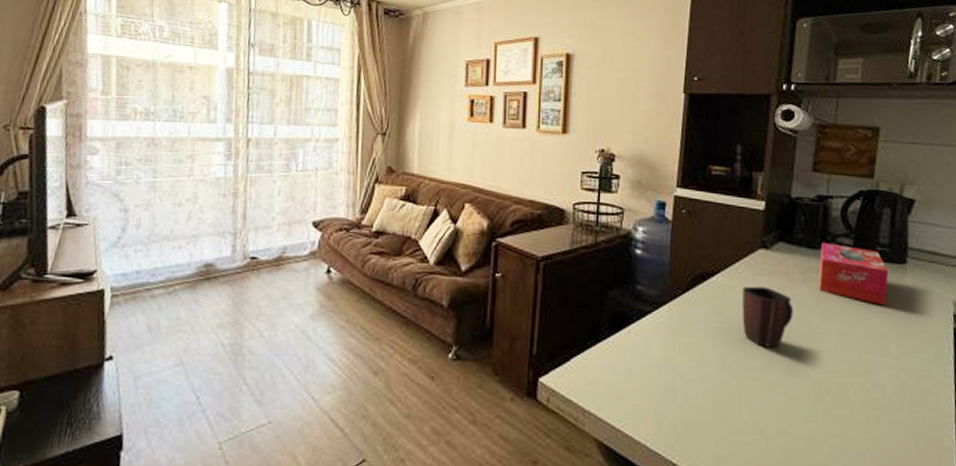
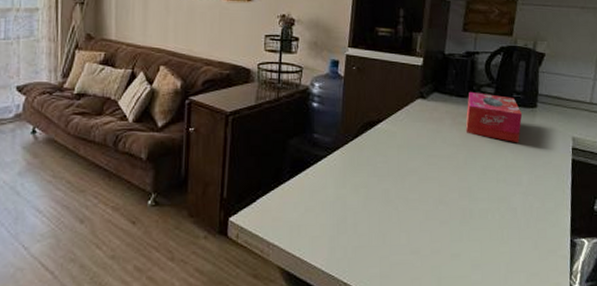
mug: present [741,286,793,348] -> none [402,131,445,182]

